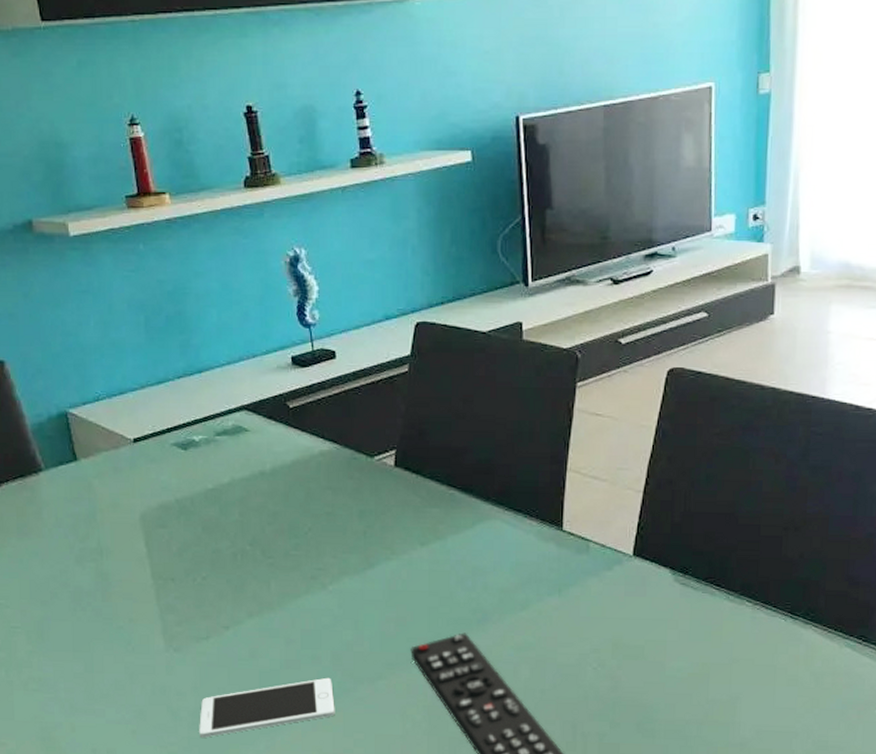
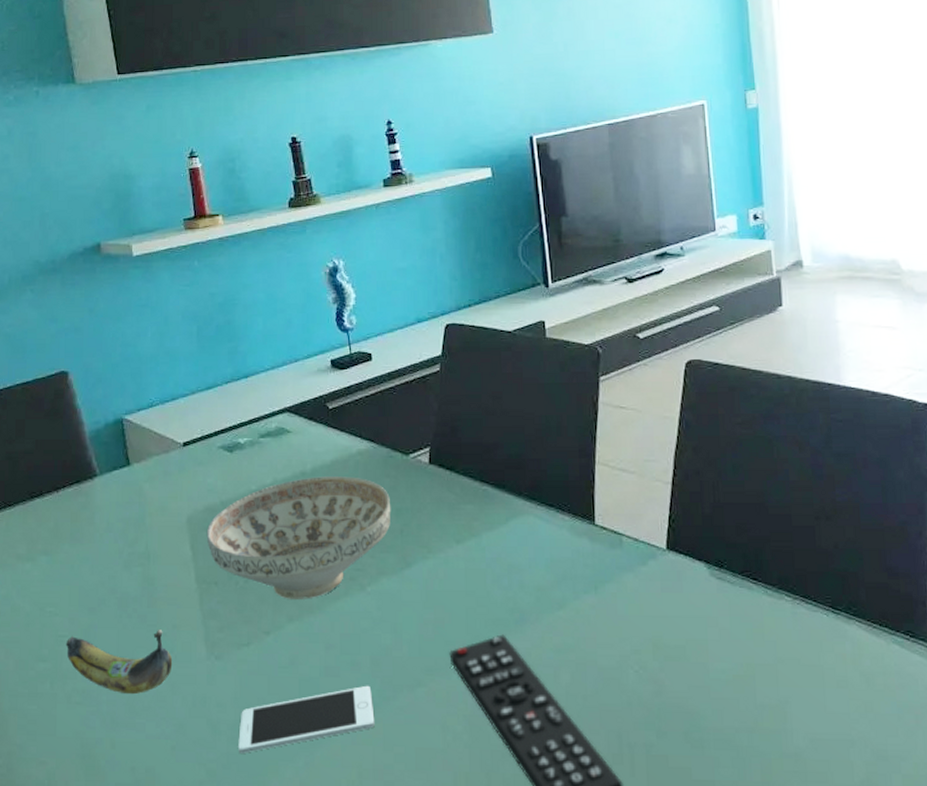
banana: none [19,623,130,683] -> present [65,630,173,695]
decorative bowl: none [161,477,354,597] -> present [206,477,391,599]

